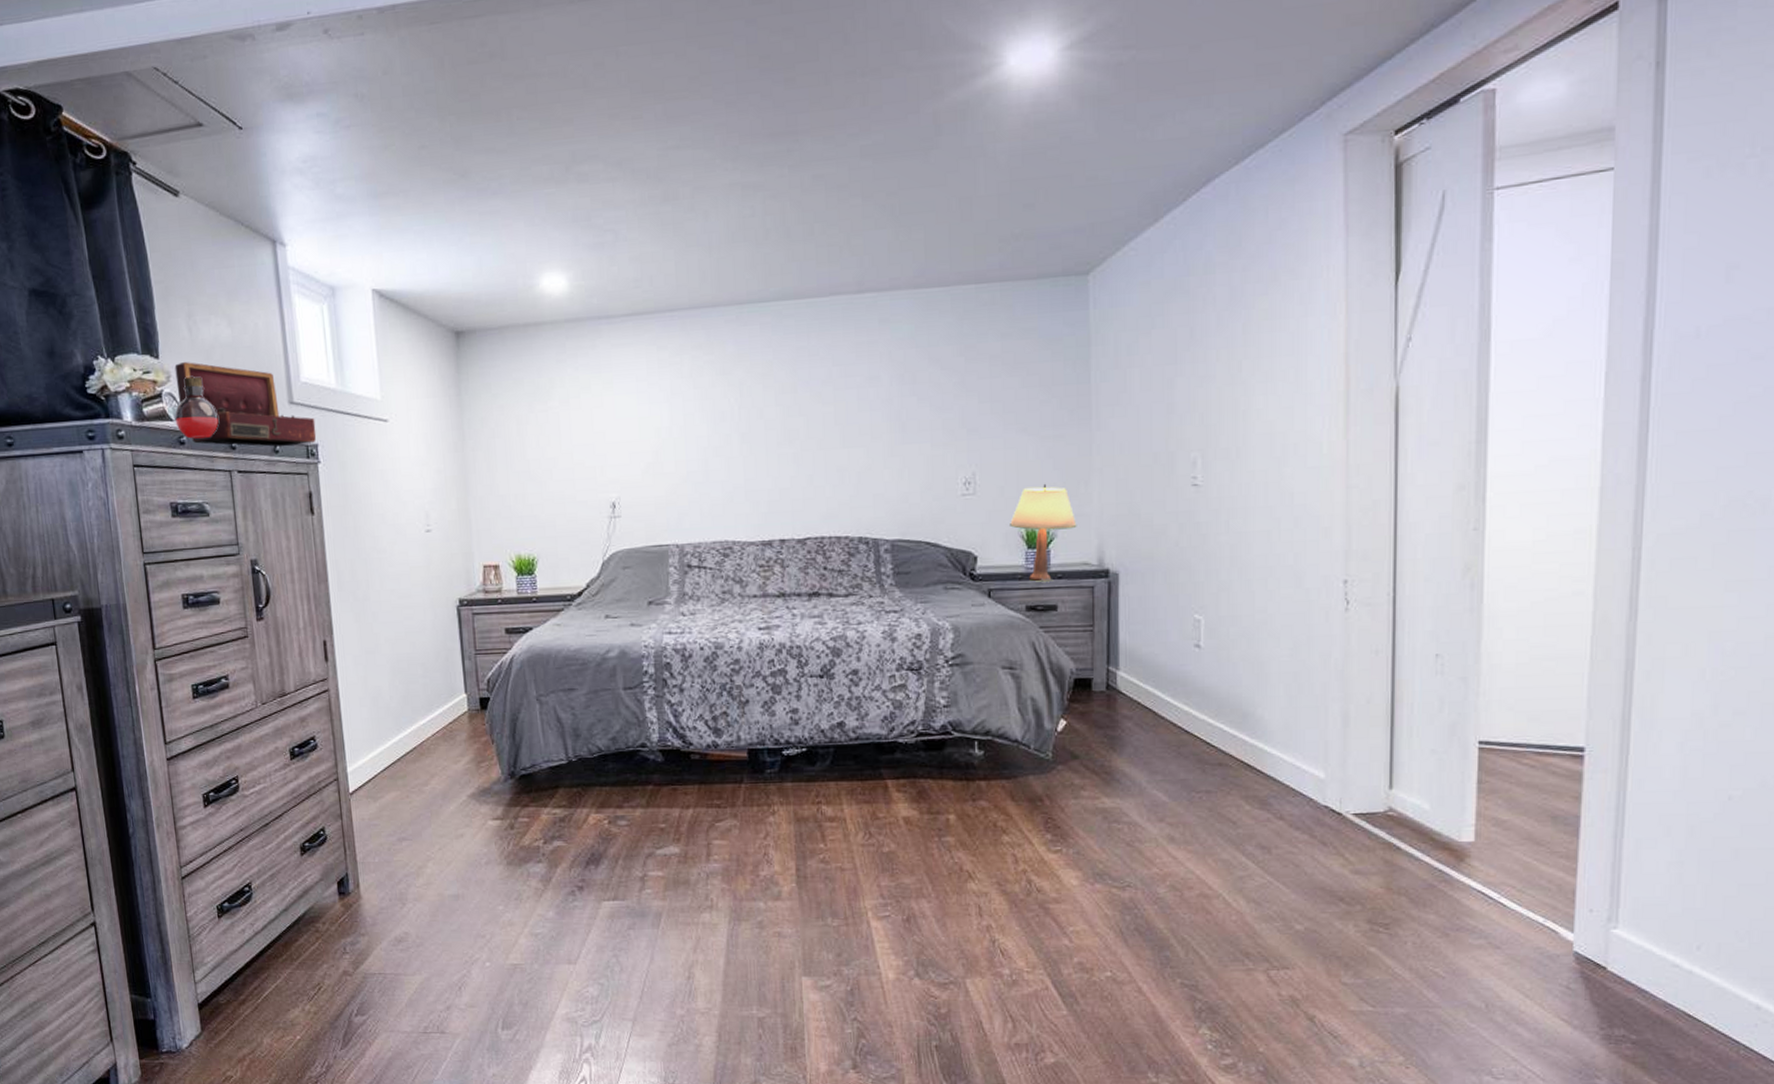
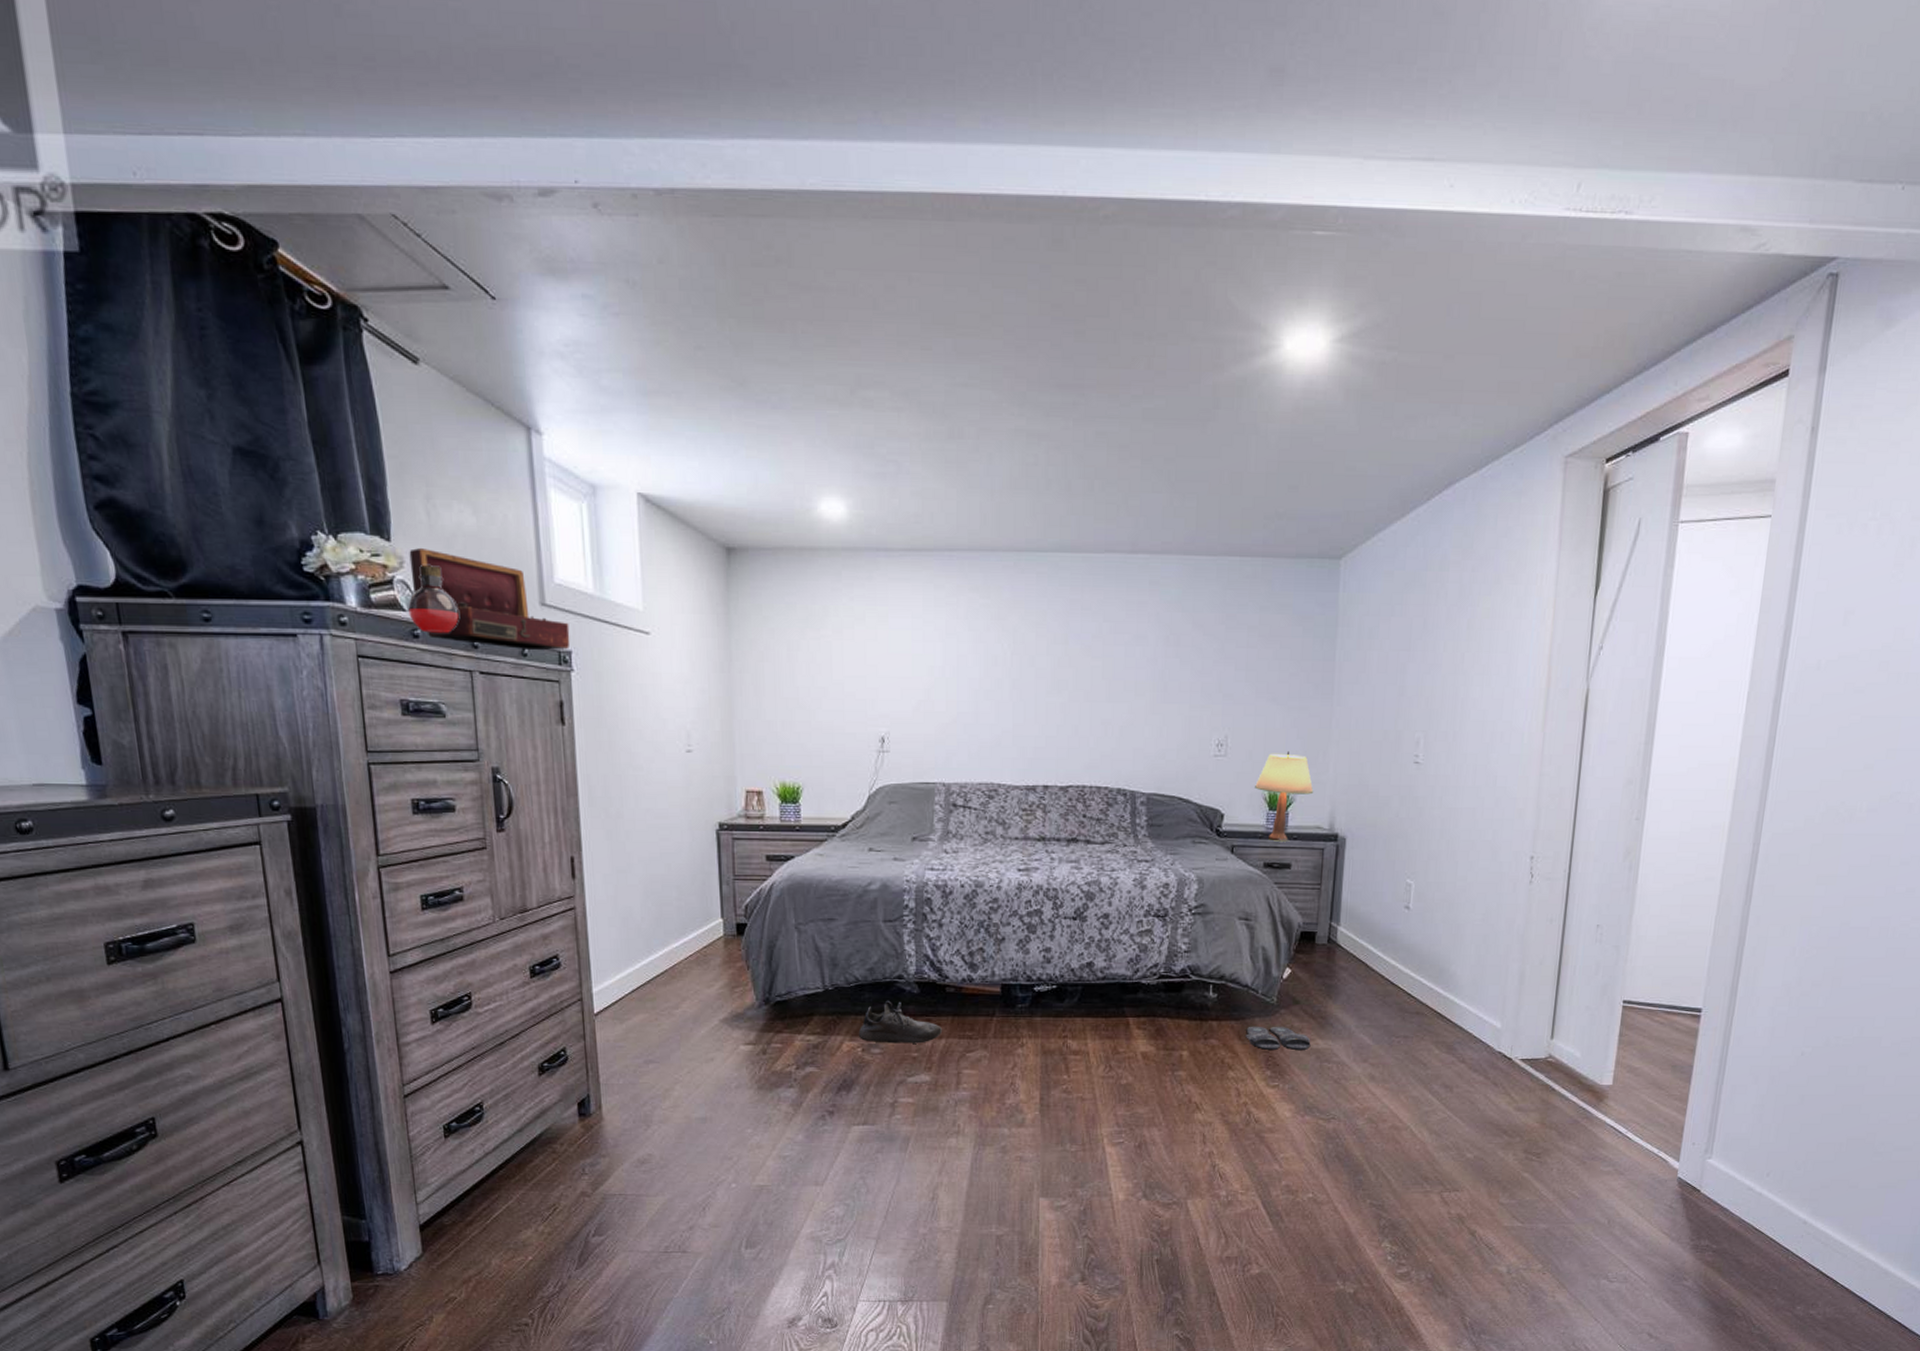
athletic shoe: none [604,770,690,815] -> present [858,1000,943,1044]
slippers: none [1019,784,1096,811] -> present [1246,1026,1311,1051]

